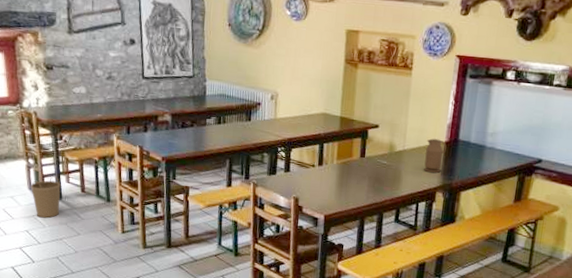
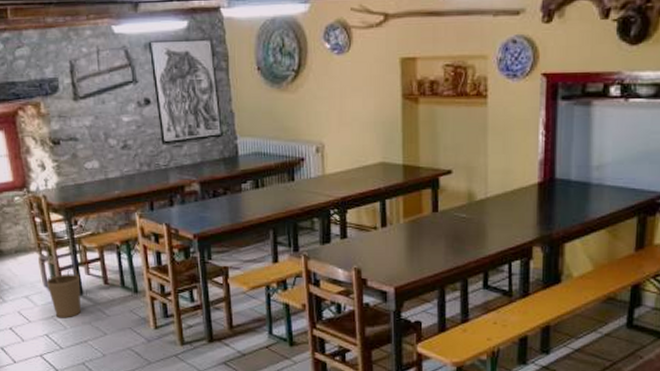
water jug: present [424,138,447,174] -> none [513,180,540,224]

